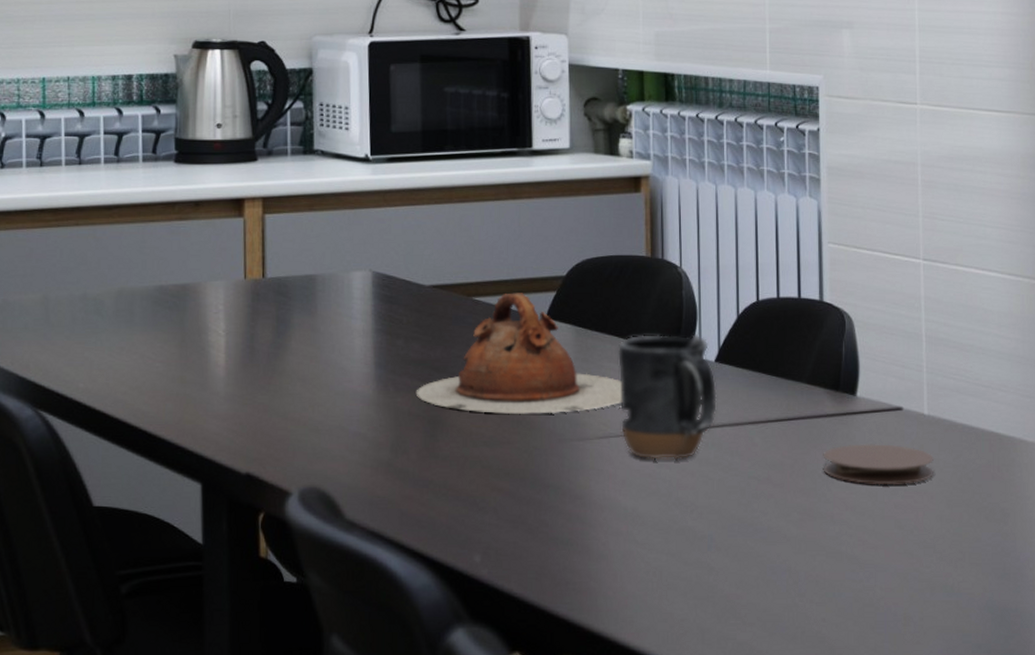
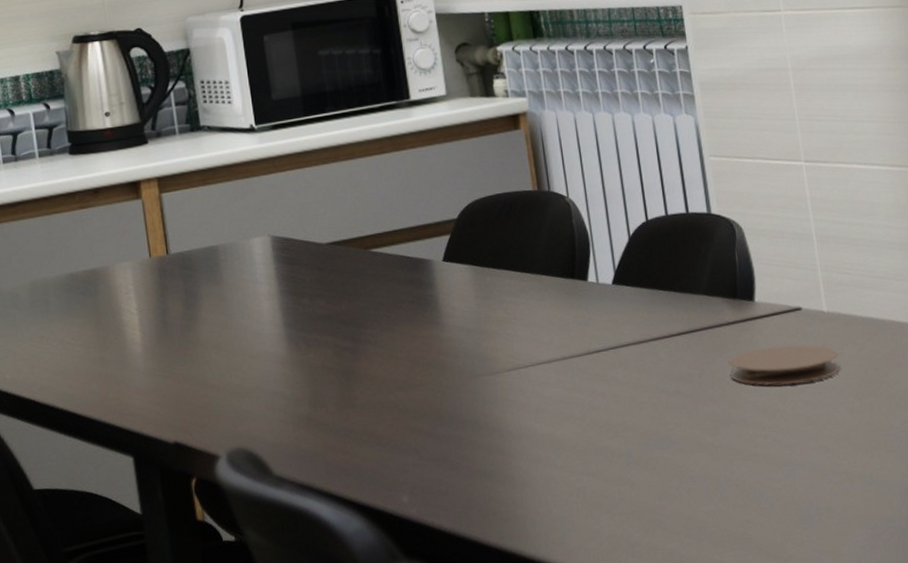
teapot: present [415,293,622,414] -> none [326,239,526,359]
mug: present [617,333,717,461] -> none [516,258,620,386]

